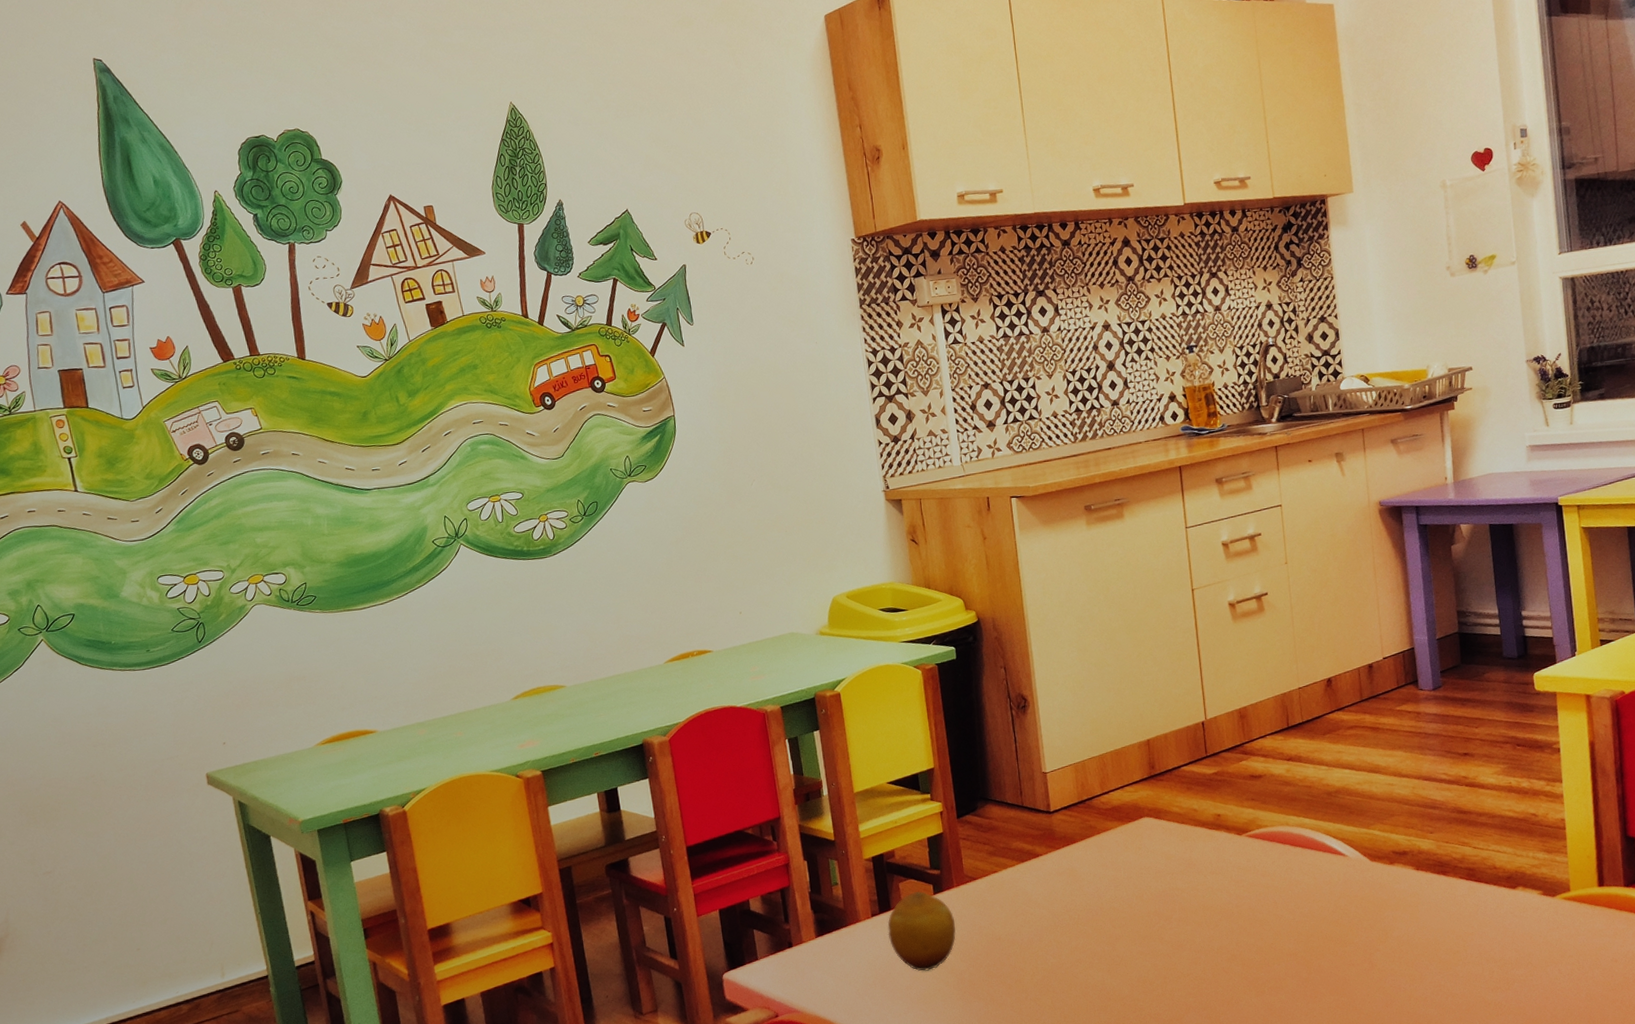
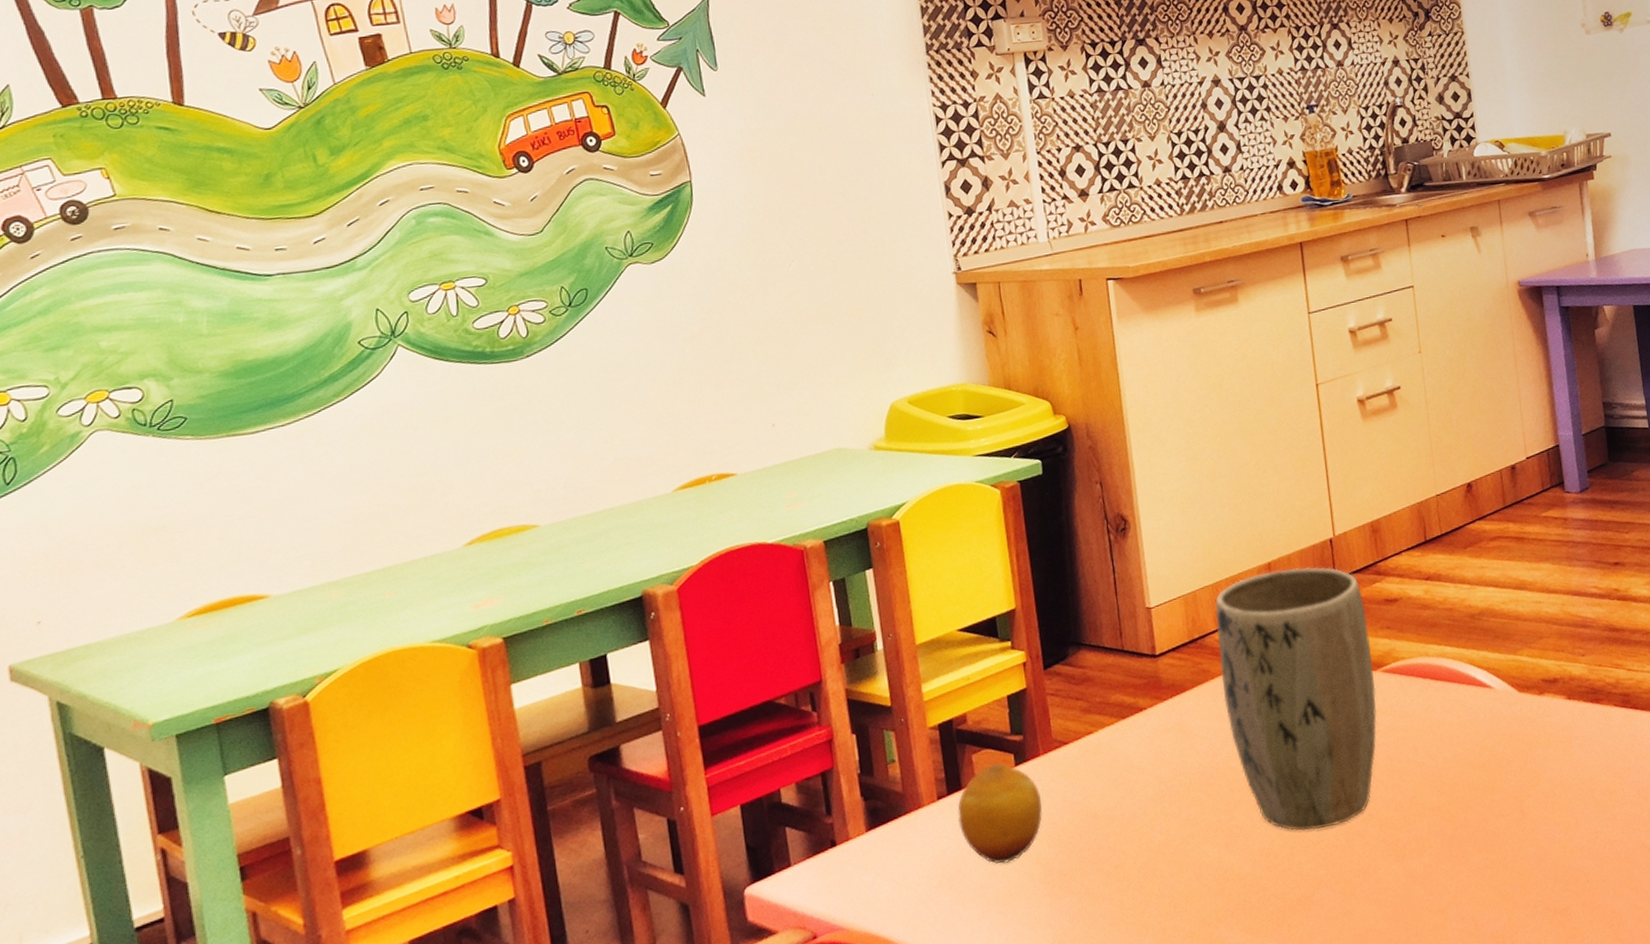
plant pot: none [1101,745,1241,965] -> present [1214,567,1377,831]

